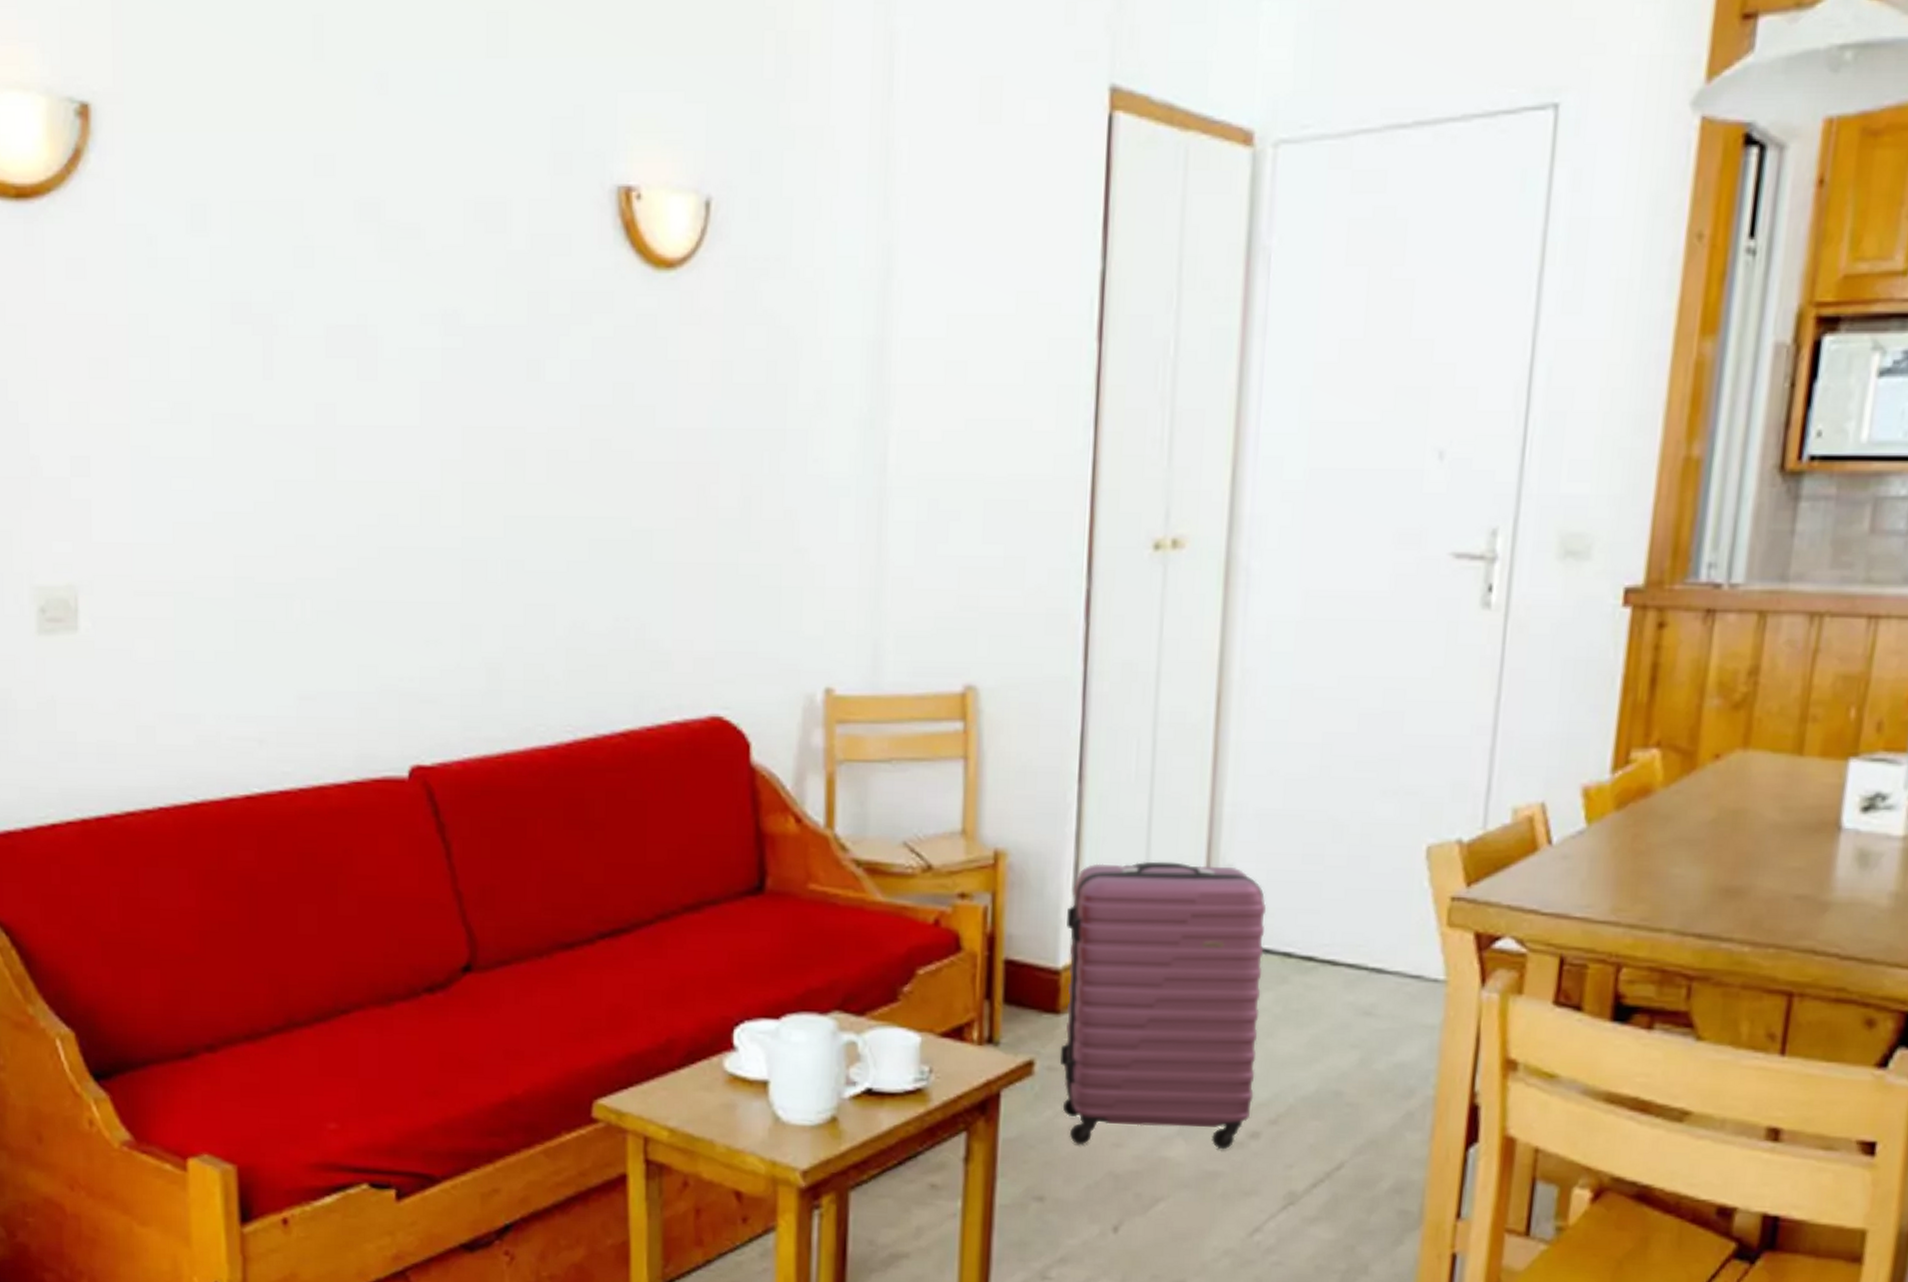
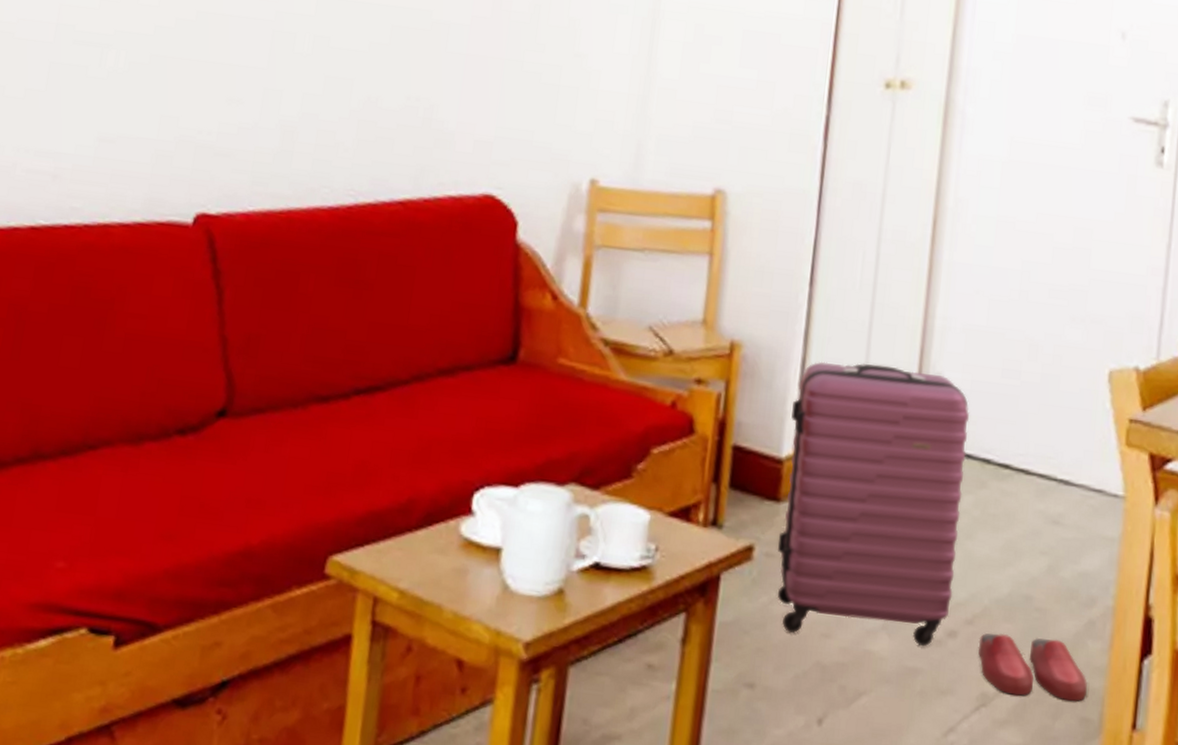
slippers: none [1283,1131,1406,1194] -> present [978,633,1087,702]

